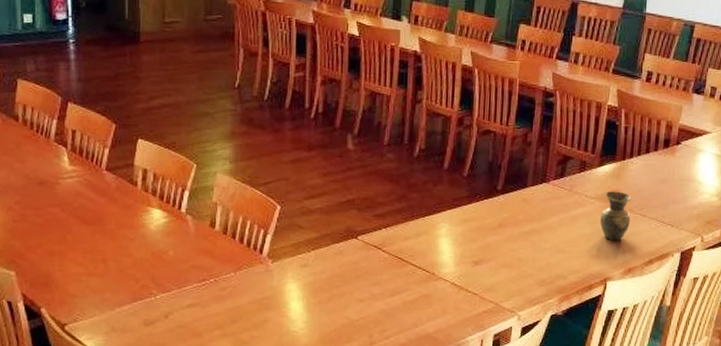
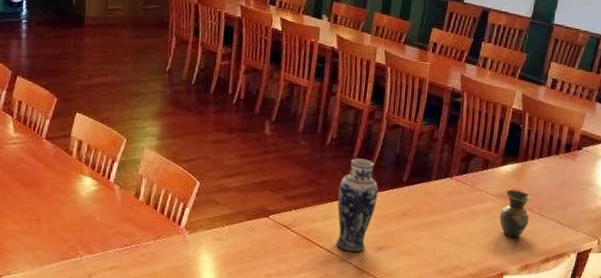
vase: none [430,169,473,269] -> present [336,158,379,252]

